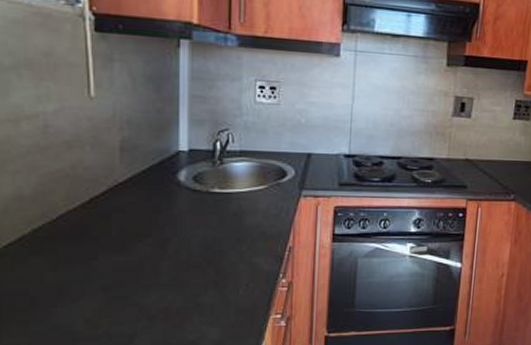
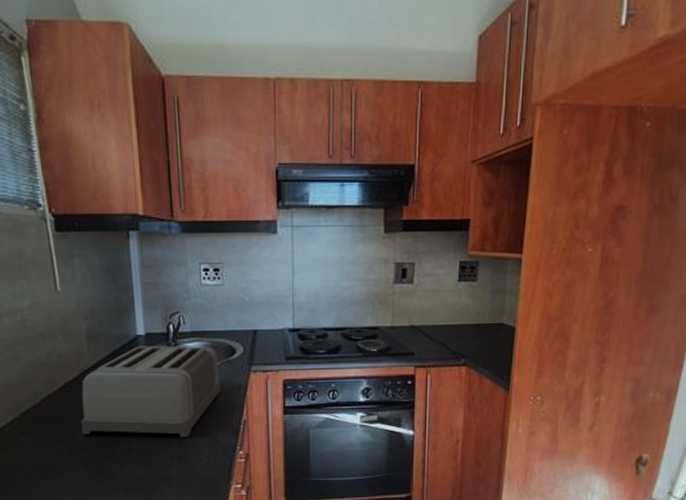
toaster: none [105,162,268,263] -> present [81,345,222,437]

